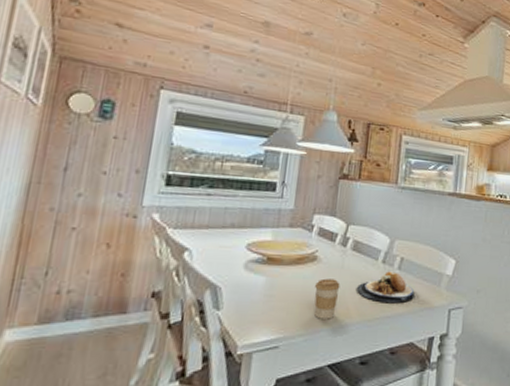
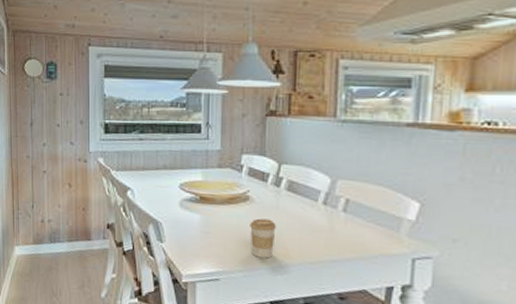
plate: present [357,271,415,304] -> none [295,213,366,248]

